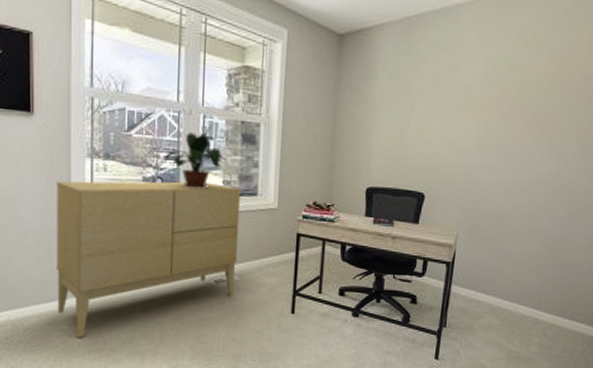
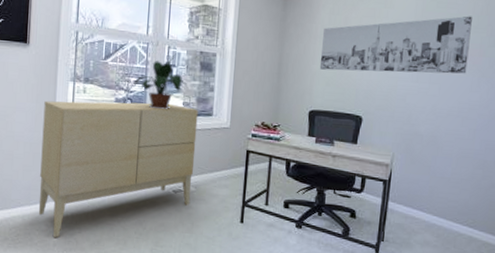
wall art: none [377,80,545,145] -> present [319,16,472,74]

